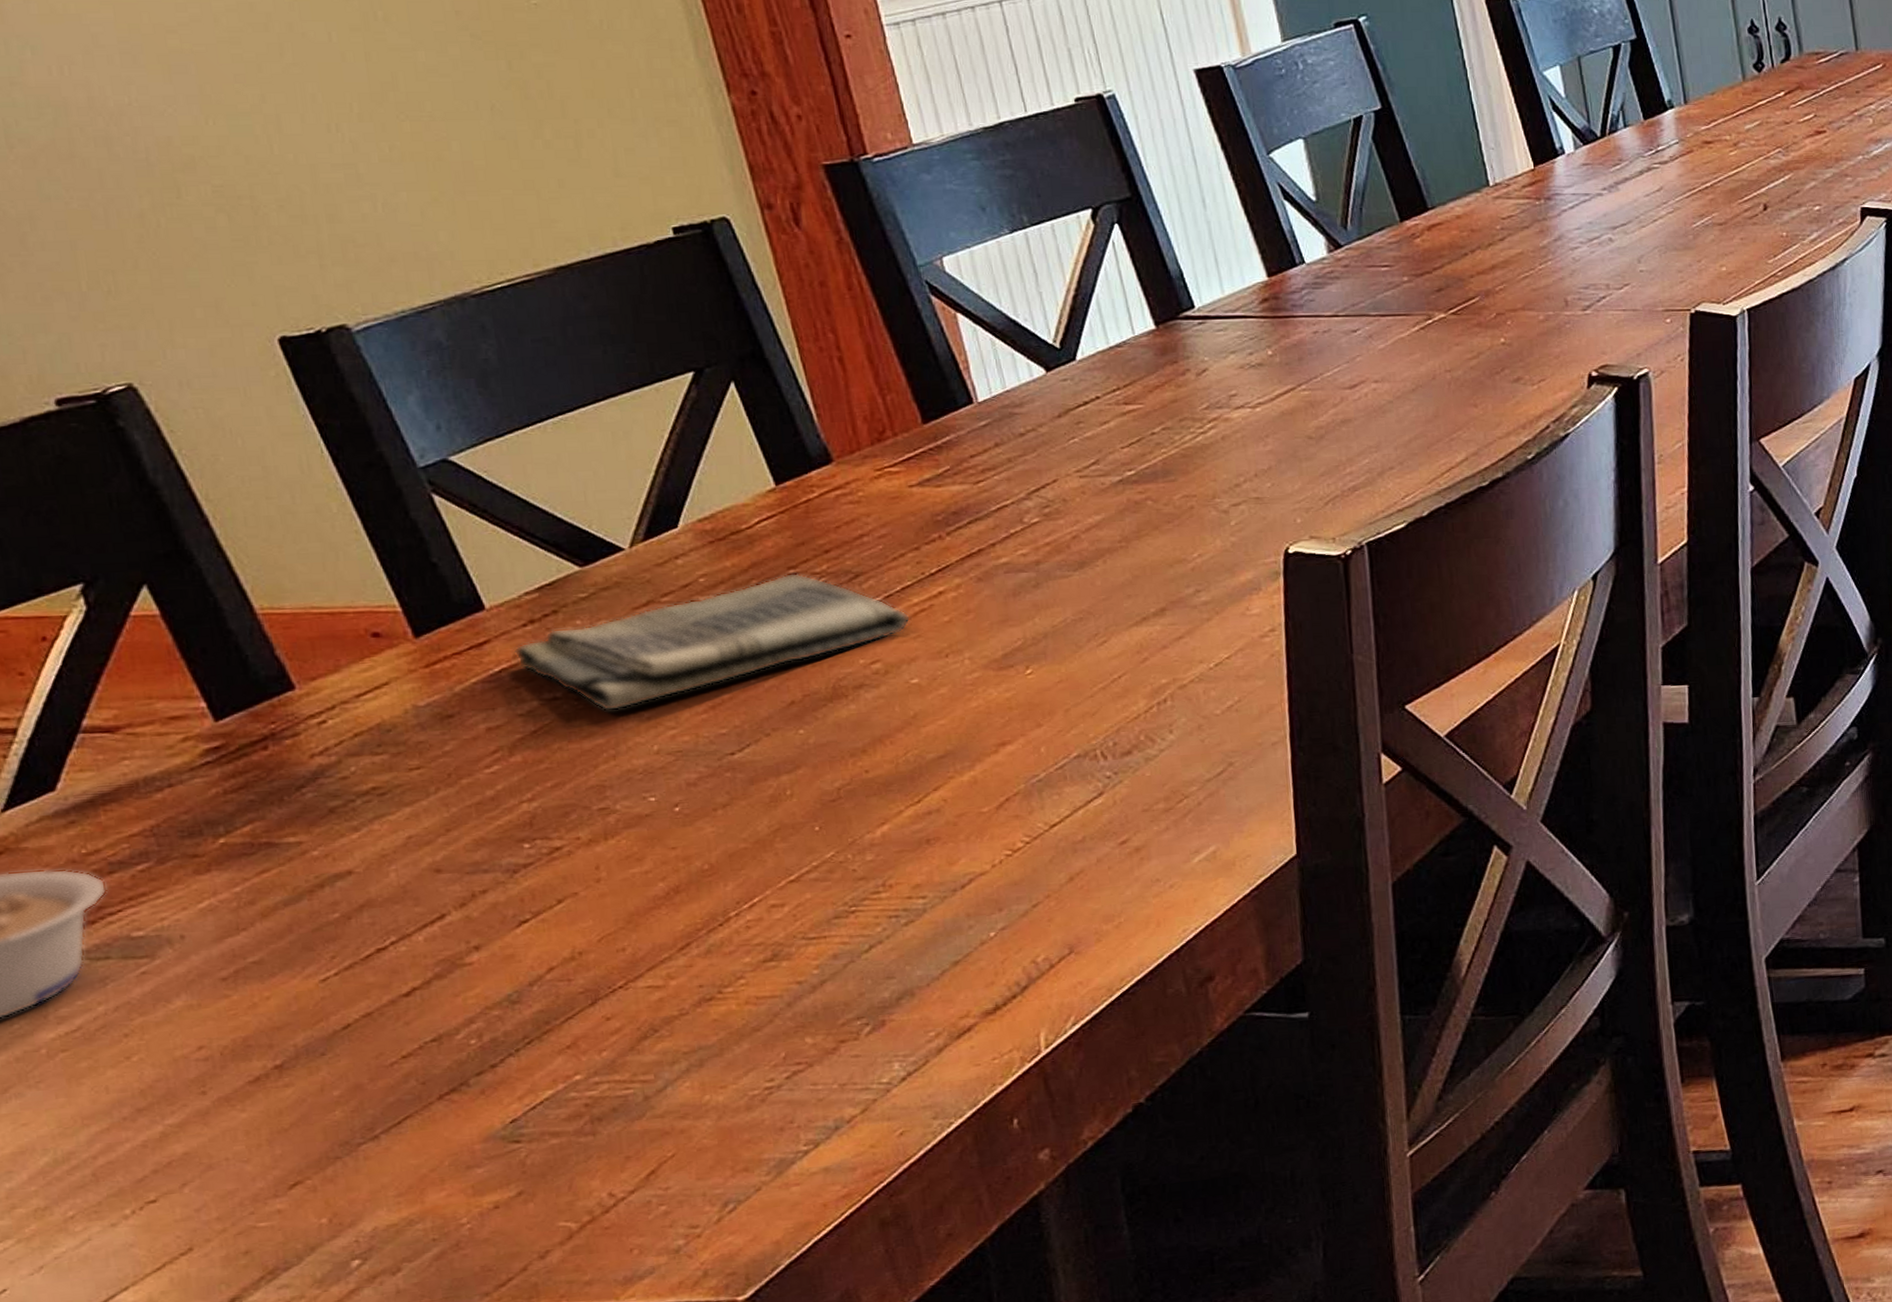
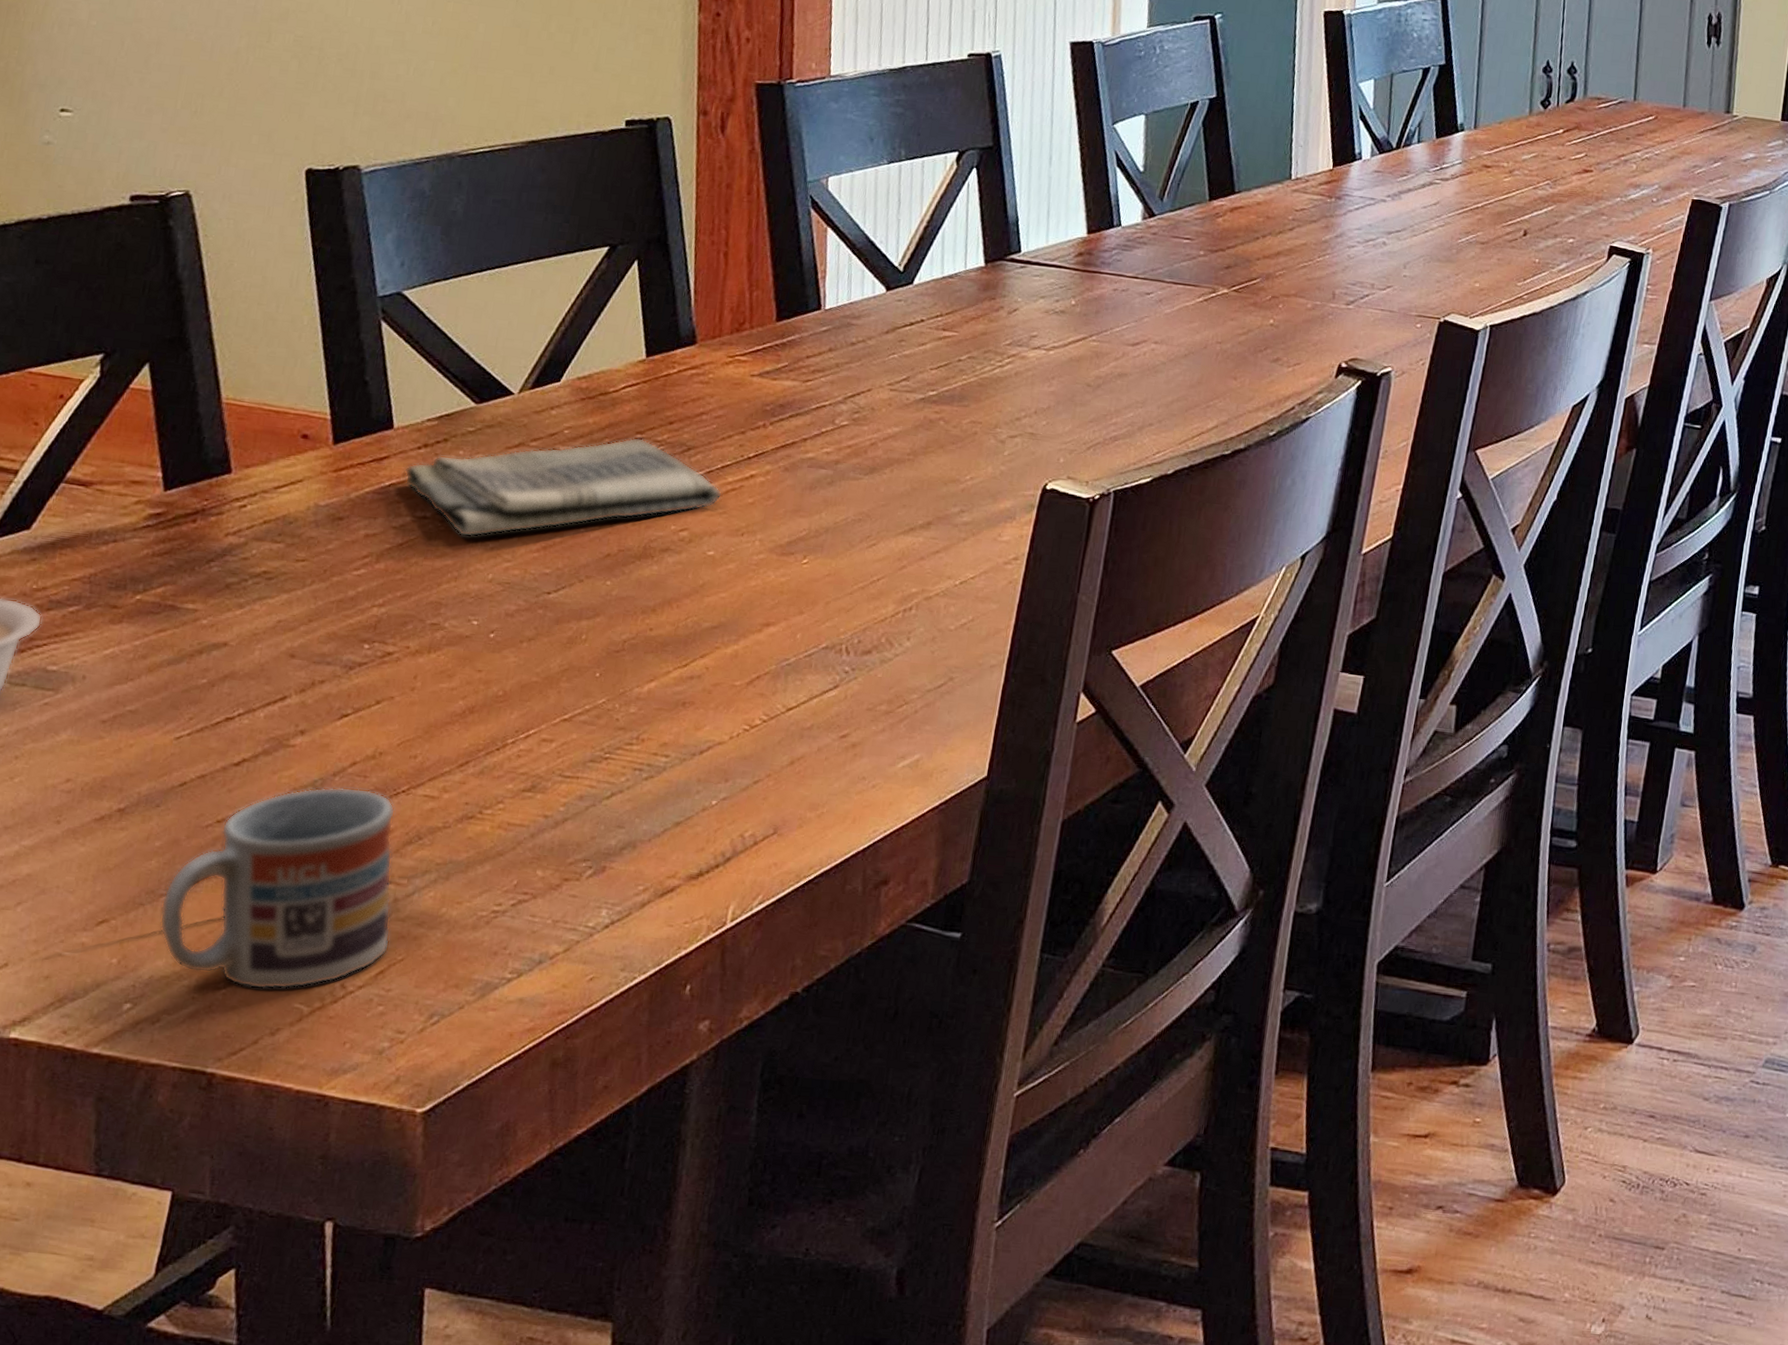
cup: none [361,992,654,1218] -> present [159,787,396,990]

